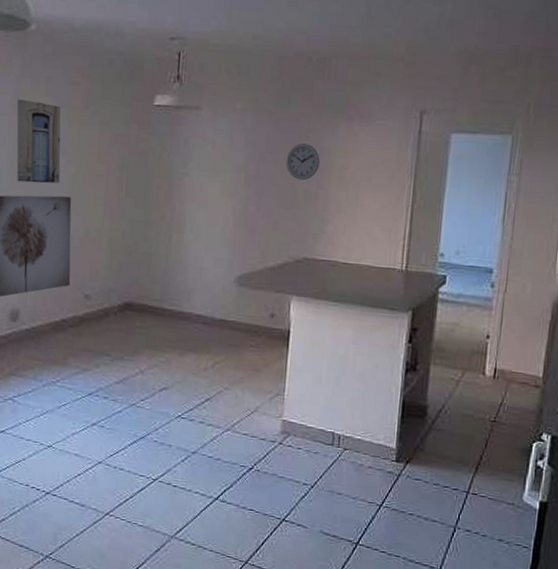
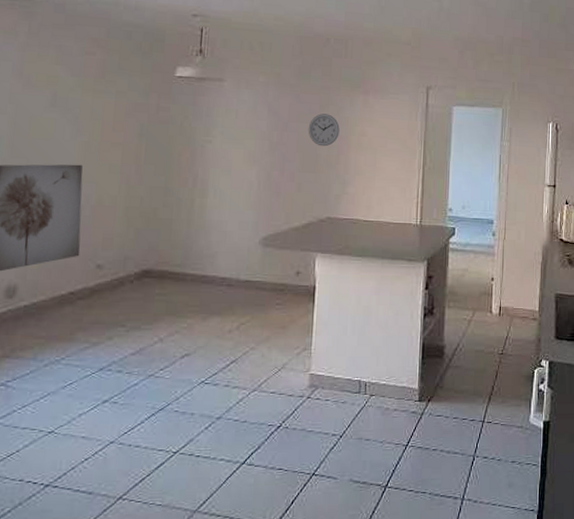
wall art: present [16,99,61,184] -> none [18,67,73,152]

